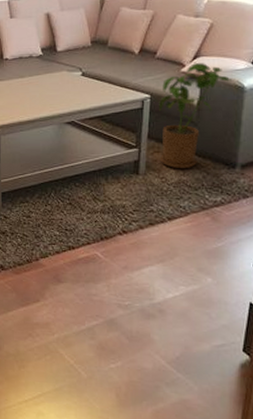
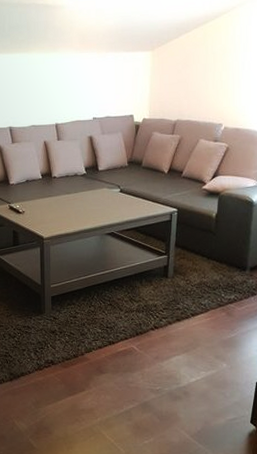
house plant: present [159,63,233,169] -> none [184,181,244,273]

